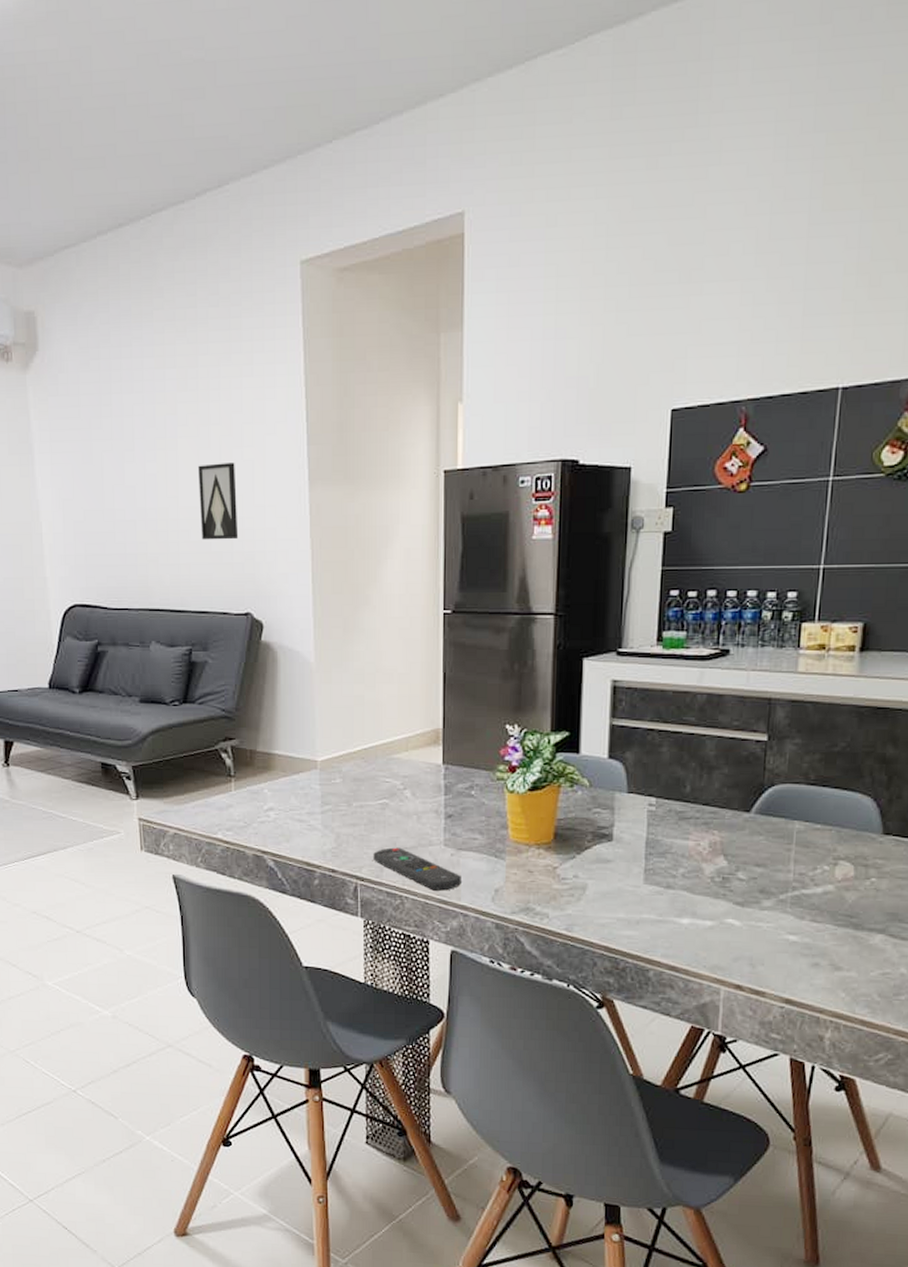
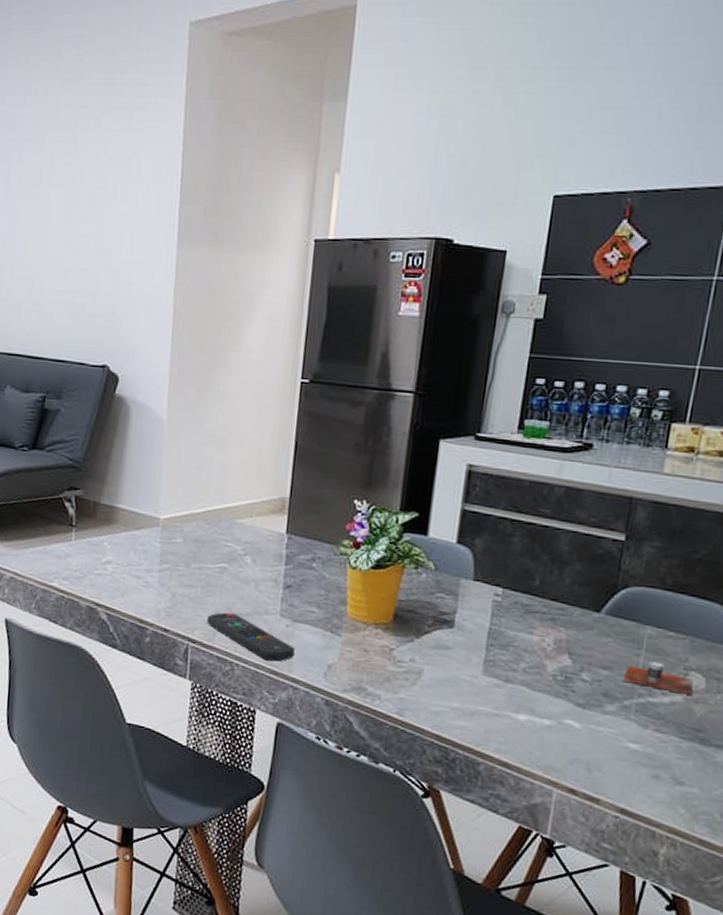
wall art: present [198,463,239,540] -> none [66,215,106,292]
cup: none [777,854,843,883] -> present [623,661,693,695]

